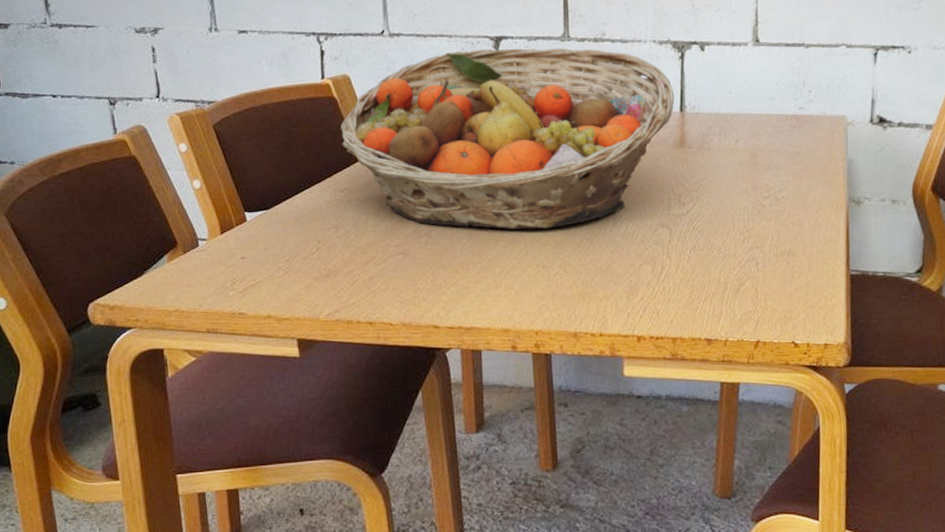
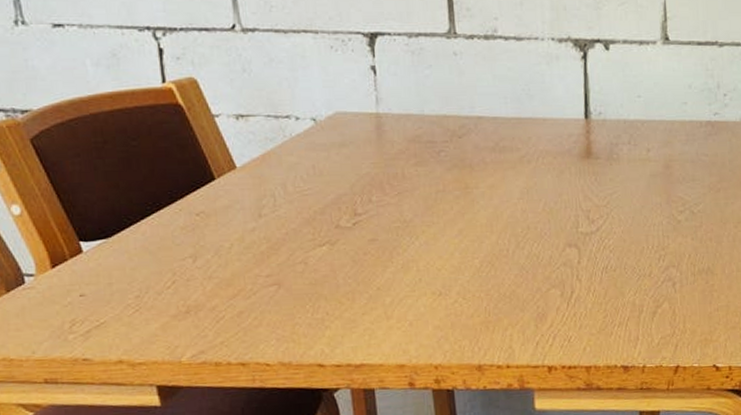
fruit basket: present [341,48,675,230] -> none [190,46,579,254]

